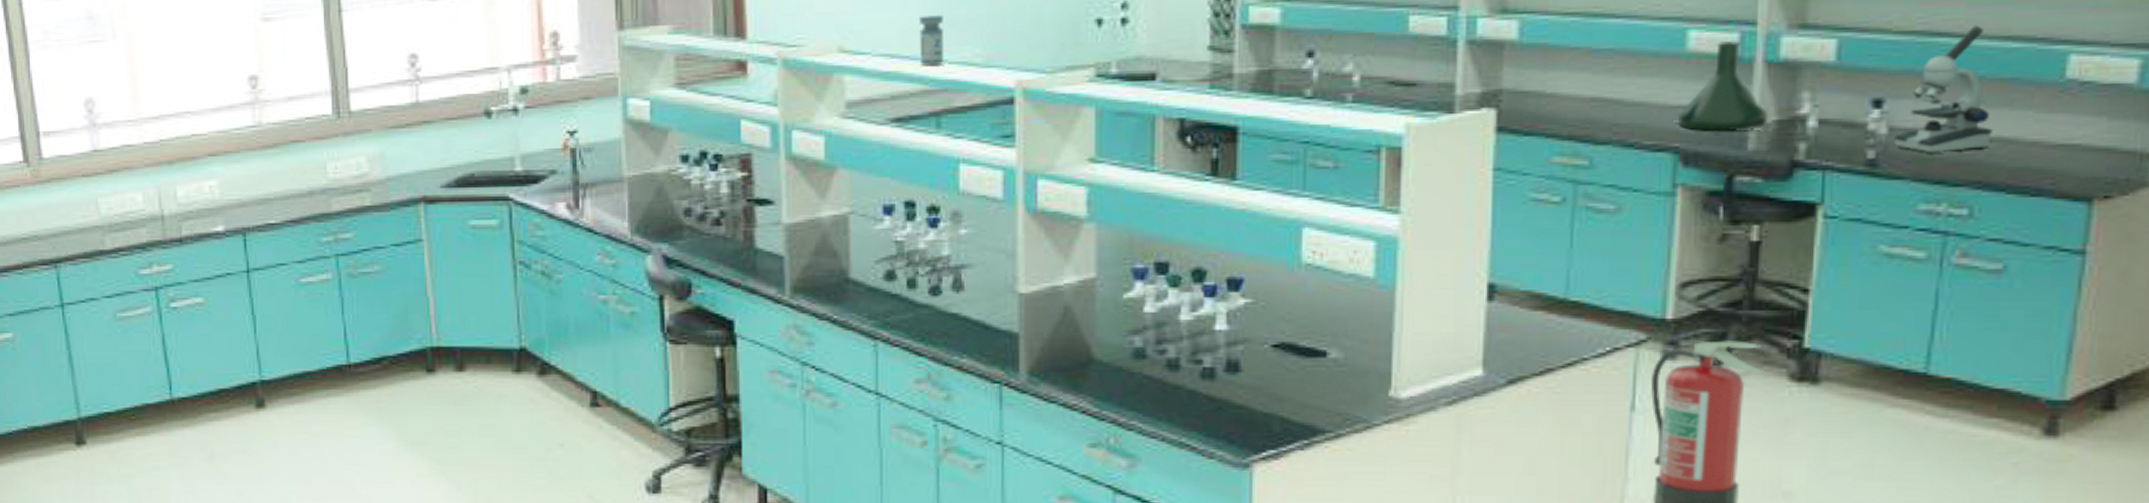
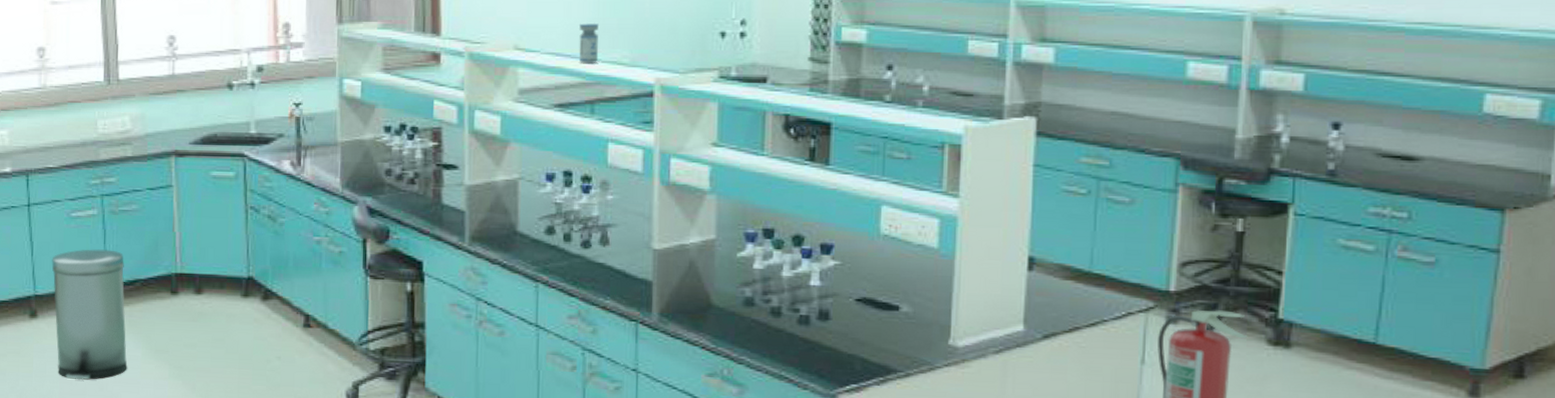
pedal bin: none [279,322,378,482] -> present [51,249,127,380]
flask: present [1678,41,1769,132] -> none [1180,72,1251,144]
microscope: present [1894,25,1992,155] -> none [1349,68,1426,169]

